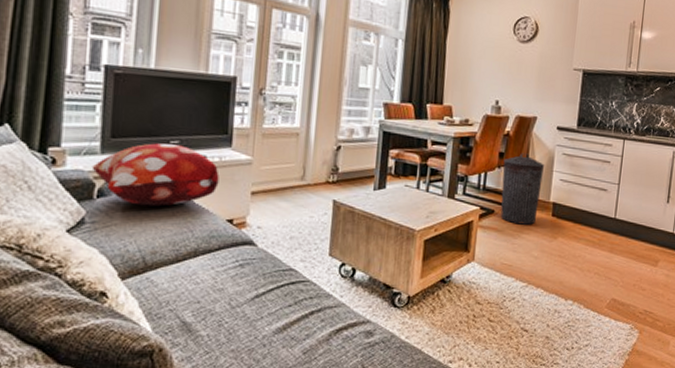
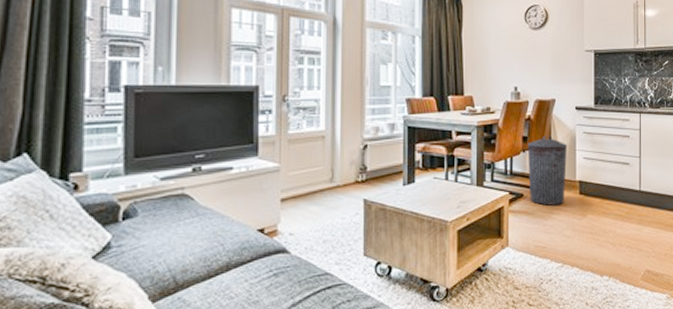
decorative pillow: present [91,143,219,207] -> none [116,159,247,224]

